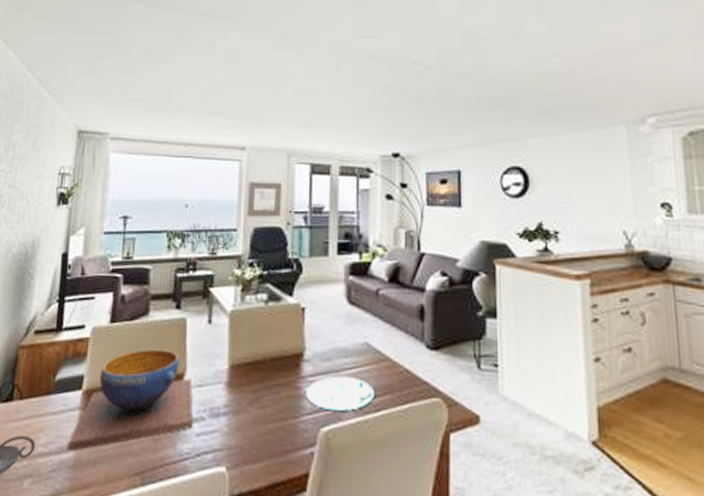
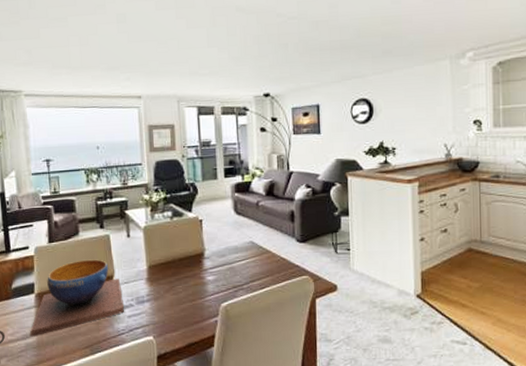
plate: present [306,375,376,411] -> none [208,266,260,291]

